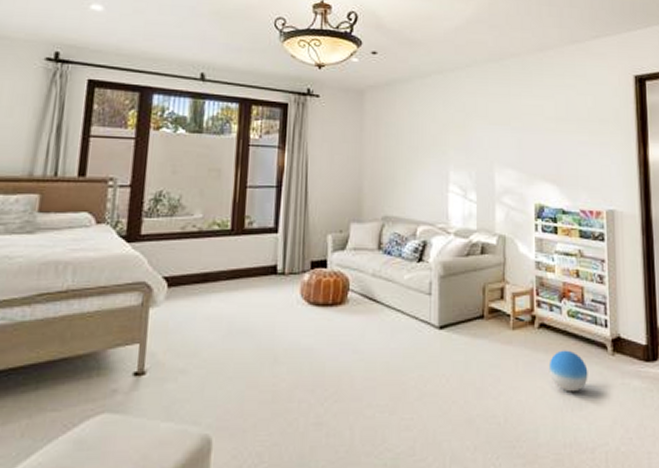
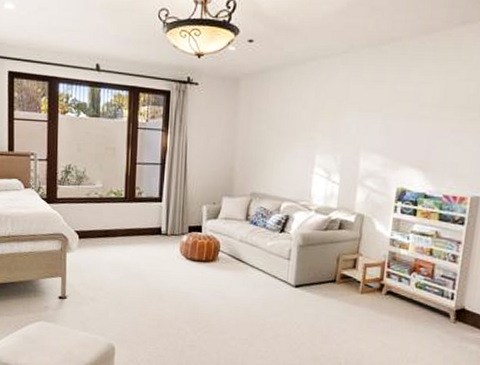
ball: present [548,350,588,392] -> none [390,314,428,348]

